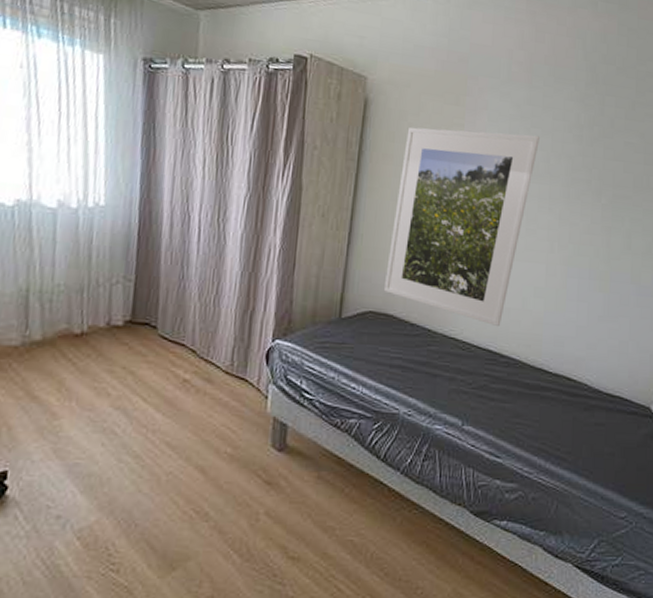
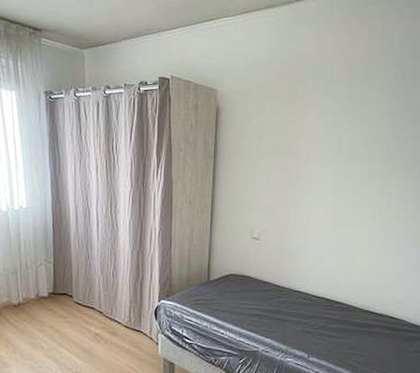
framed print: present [383,127,539,327] -> none [240,124,359,280]

